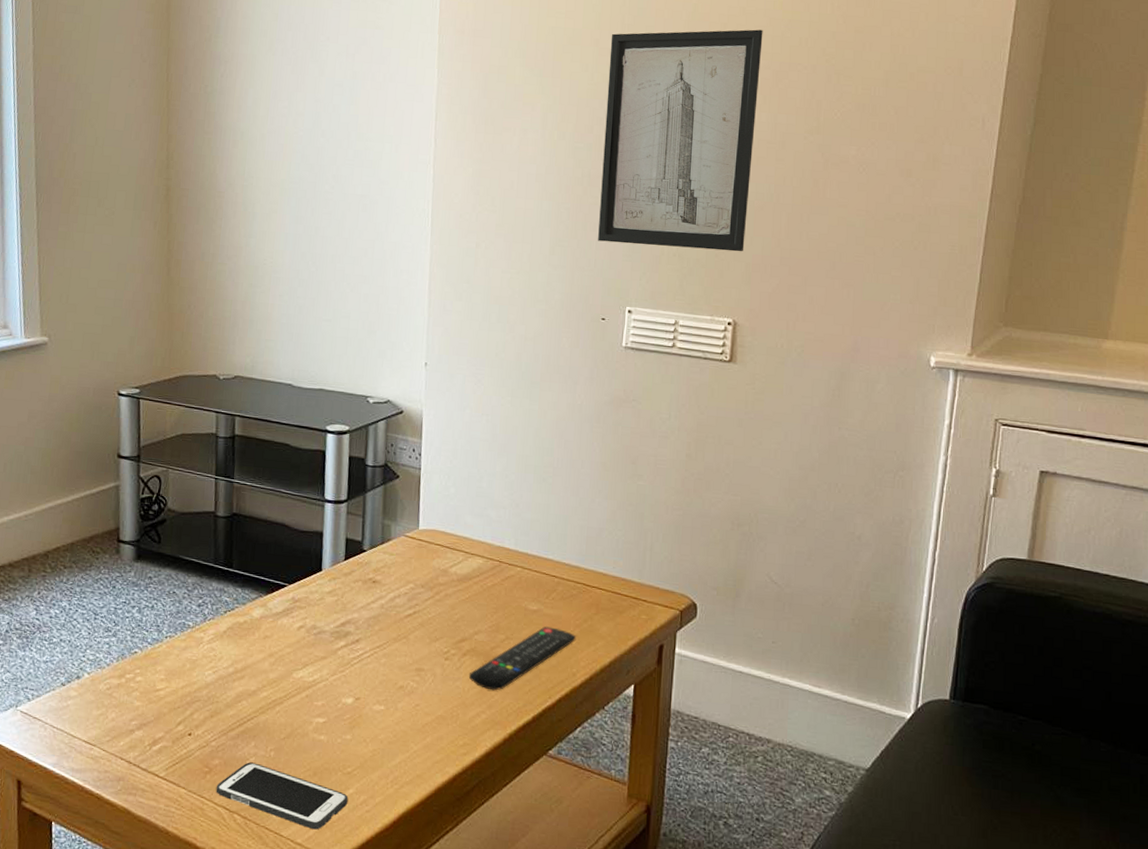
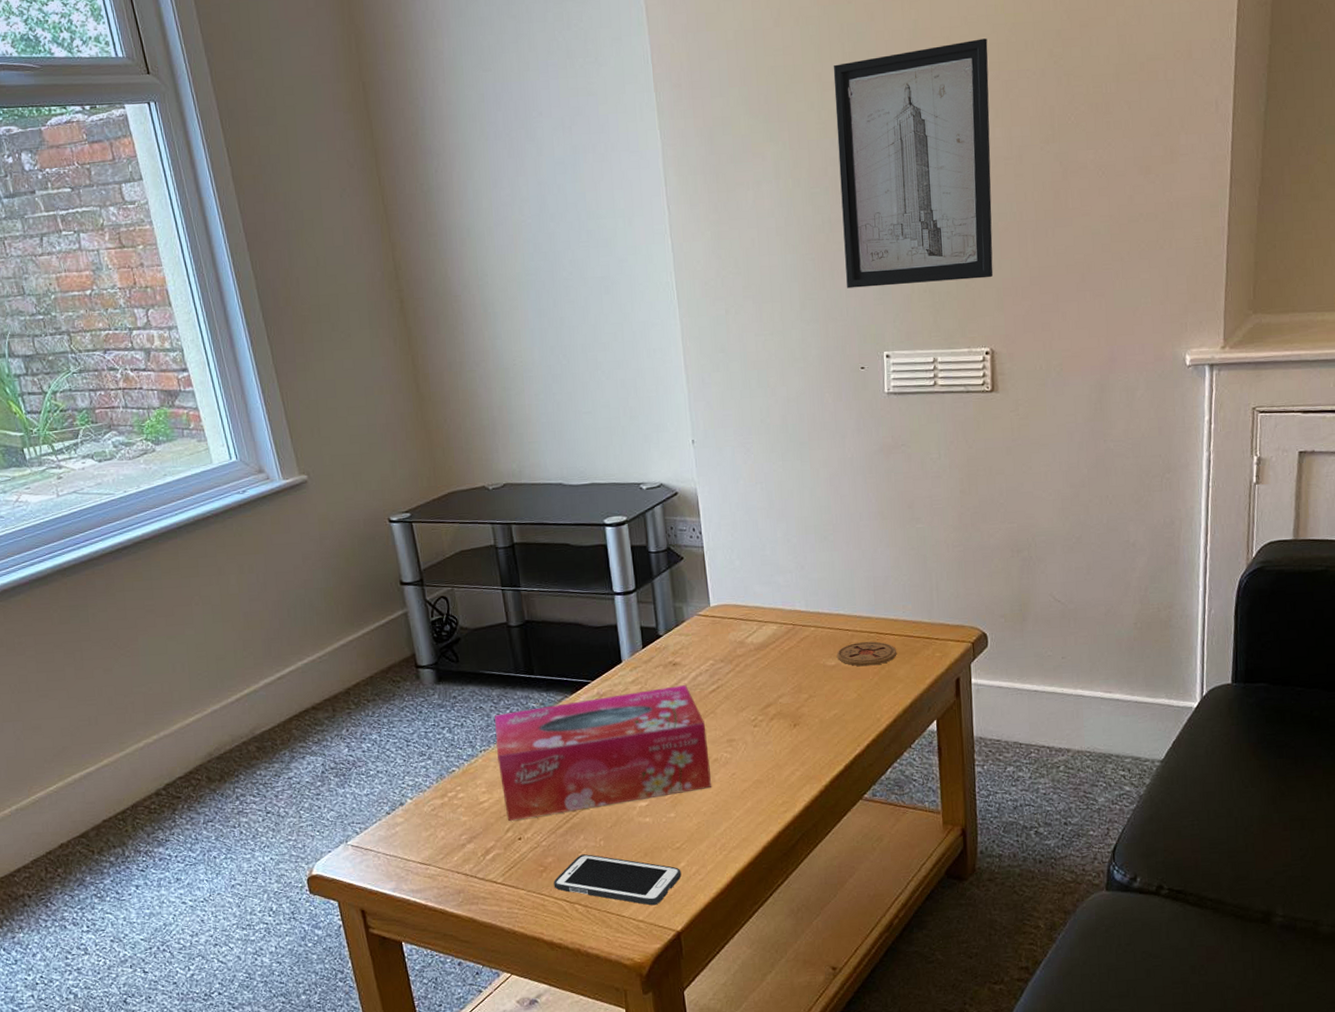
tissue box: none [181,602,396,716] -> present [495,685,712,821]
remote control: present [468,626,576,691] -> none [778,679,876,748]
coaster: none [540,590,602,618] -> present [837,641,897,667]

